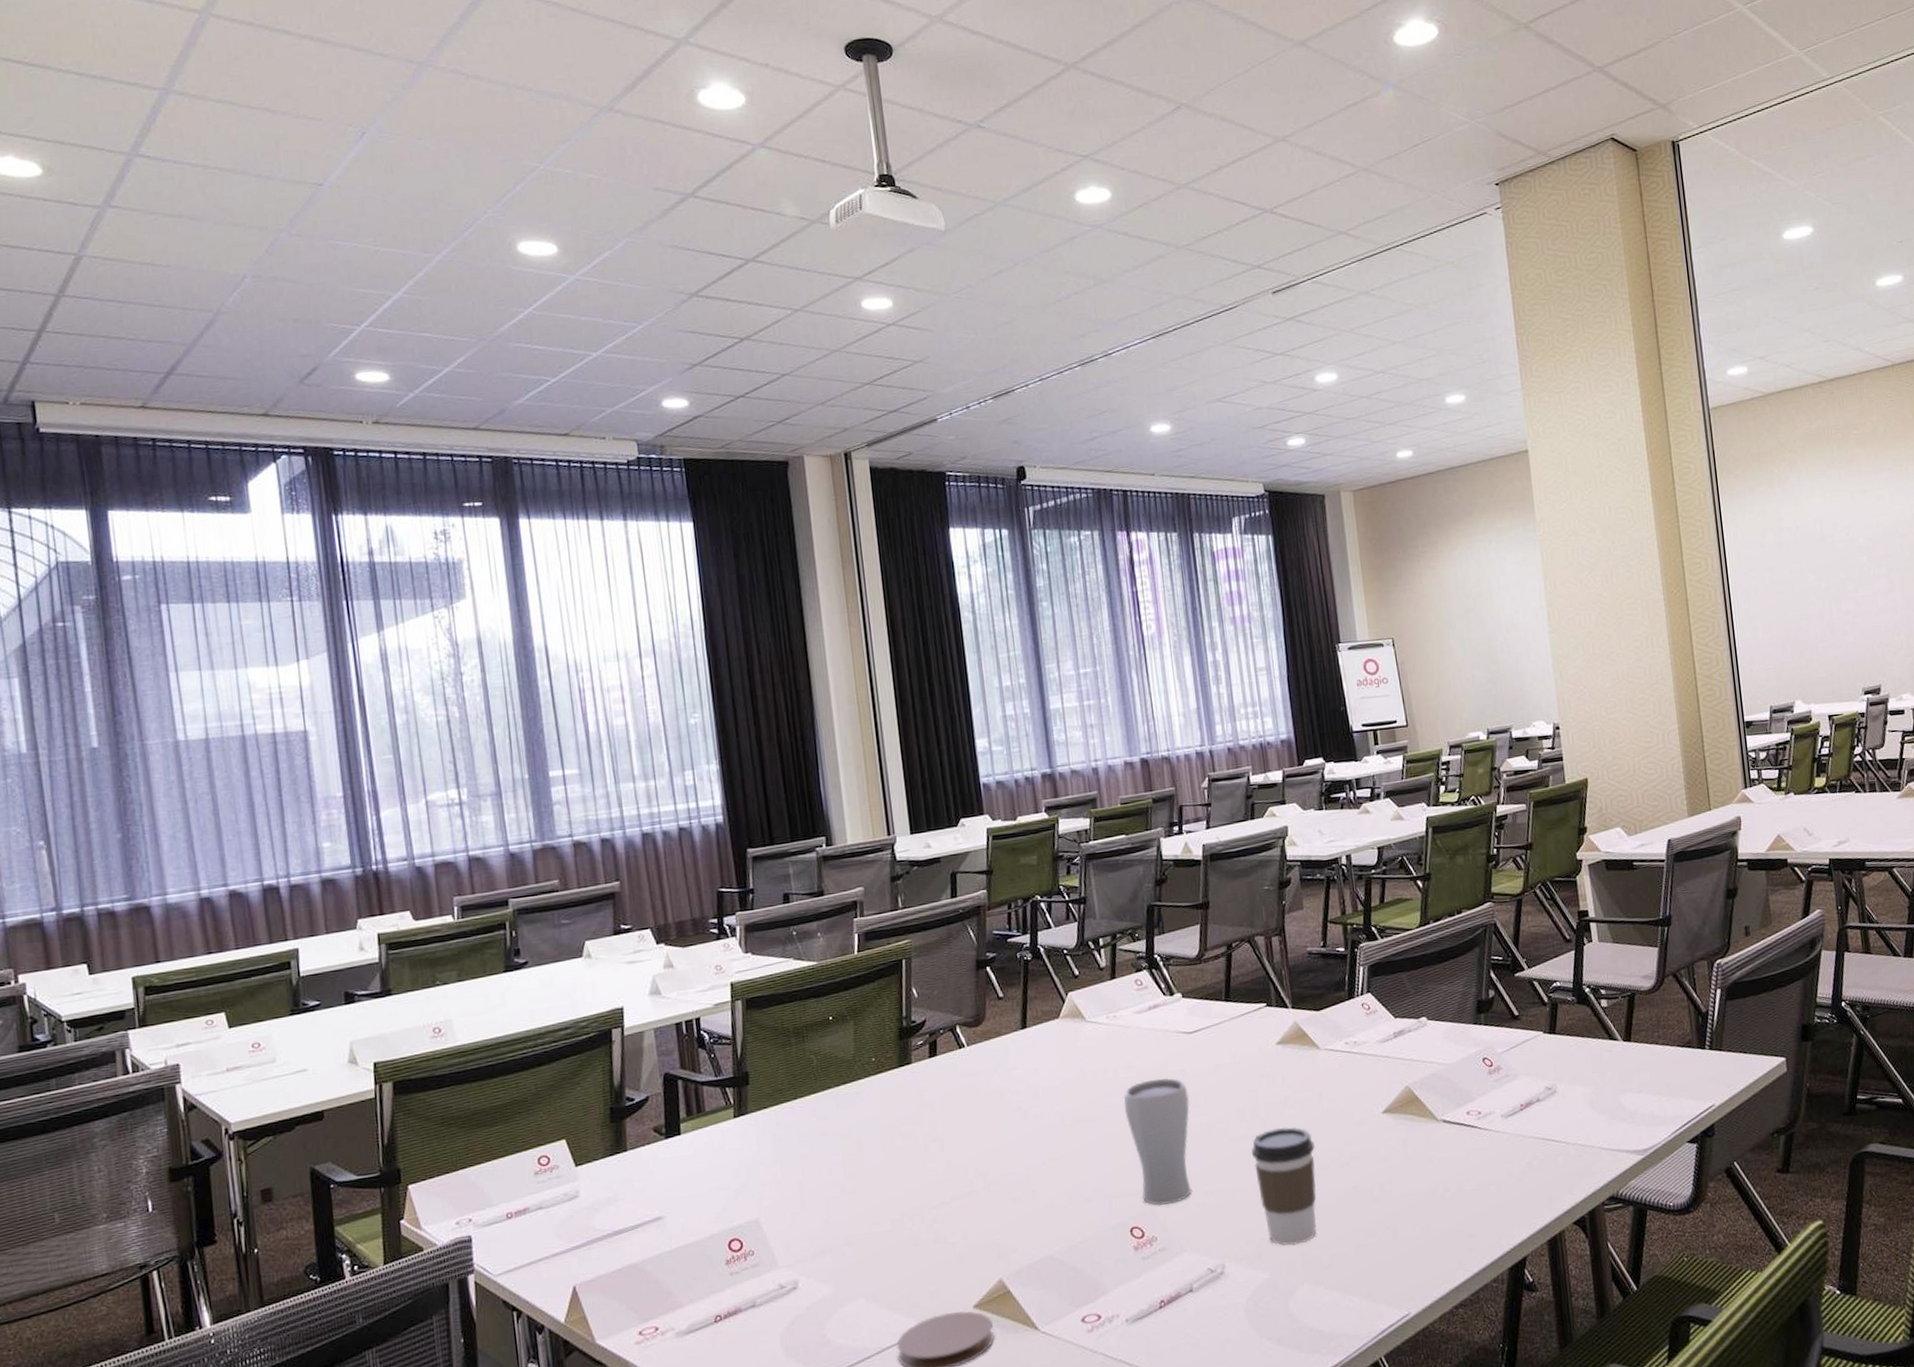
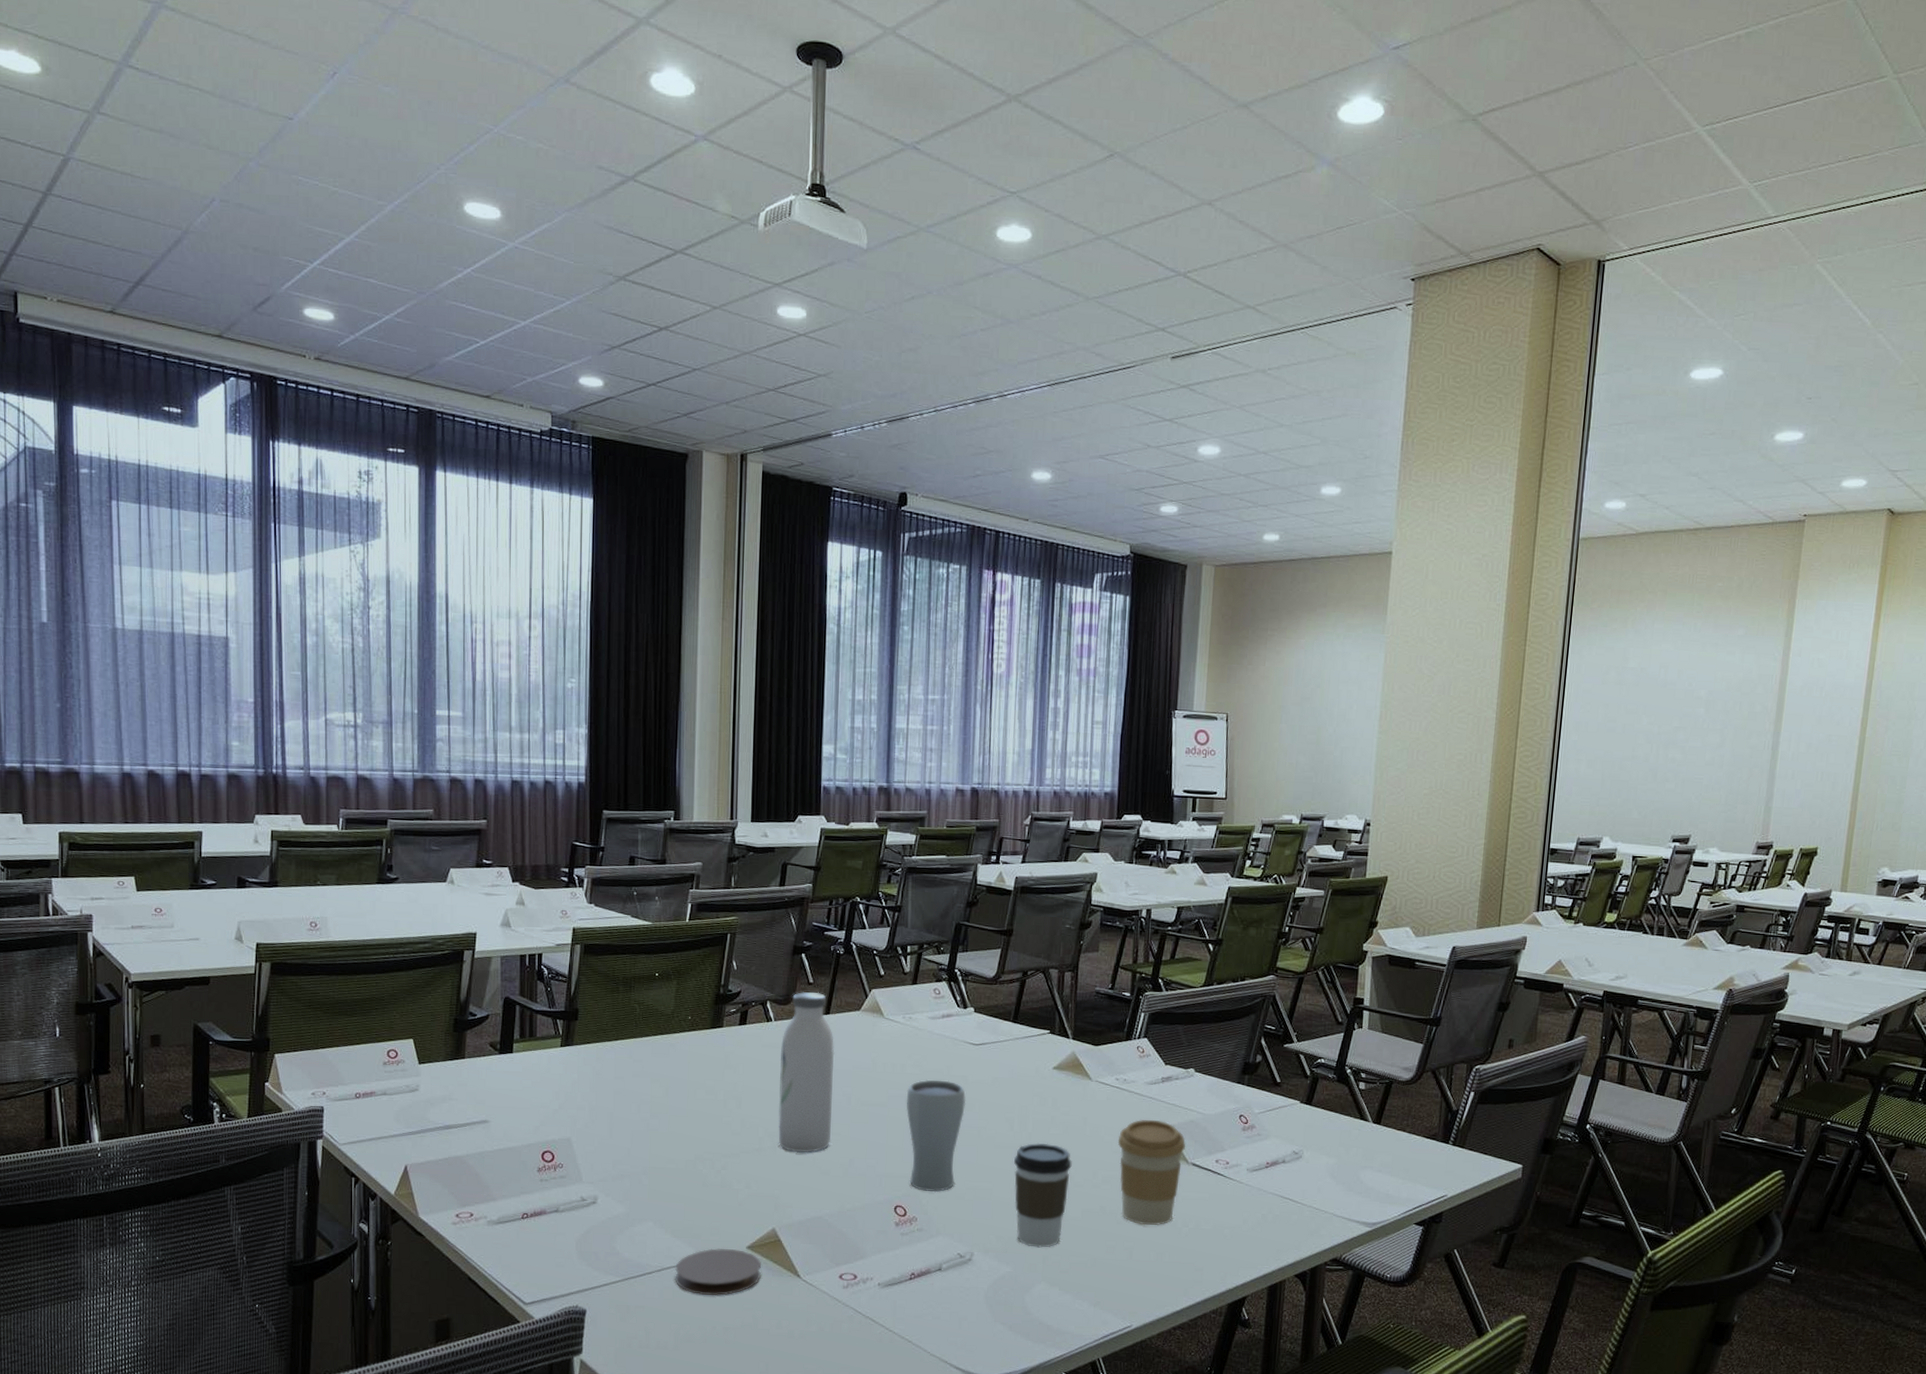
water bottle: none [978,1006,1050,1189] -> present [778,991,835,1153]
coffee cup: none [1359,1079,1433,1199] -> present [1117,1119,1186,1226]

